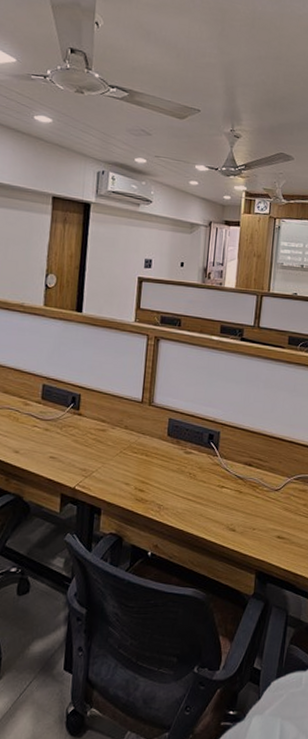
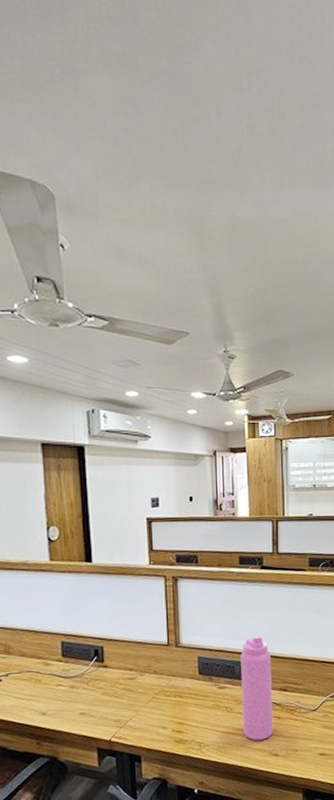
water bottle: none [203,405,240,512] -> present [240,635,274,741]

